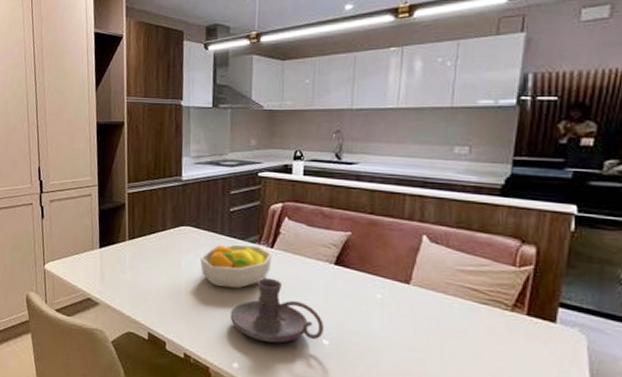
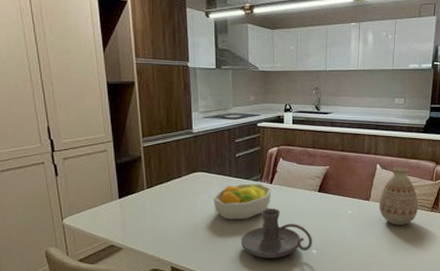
vase: none [424,242,489,325] -> present [379,167,418,225]

